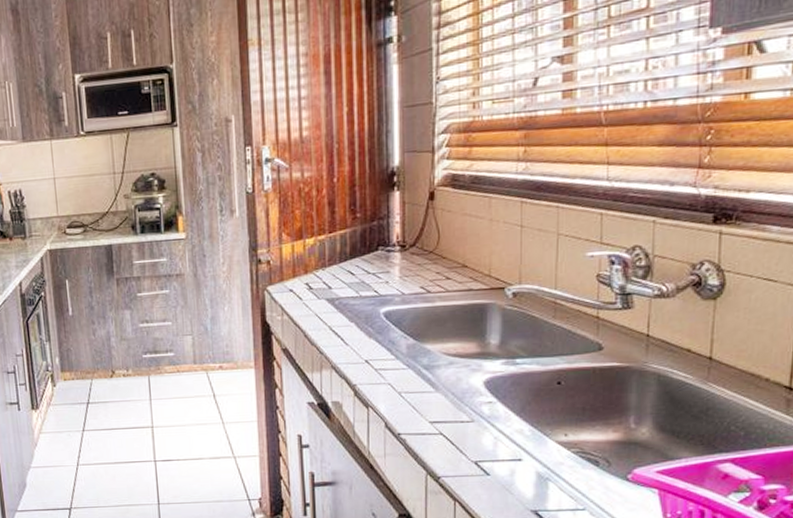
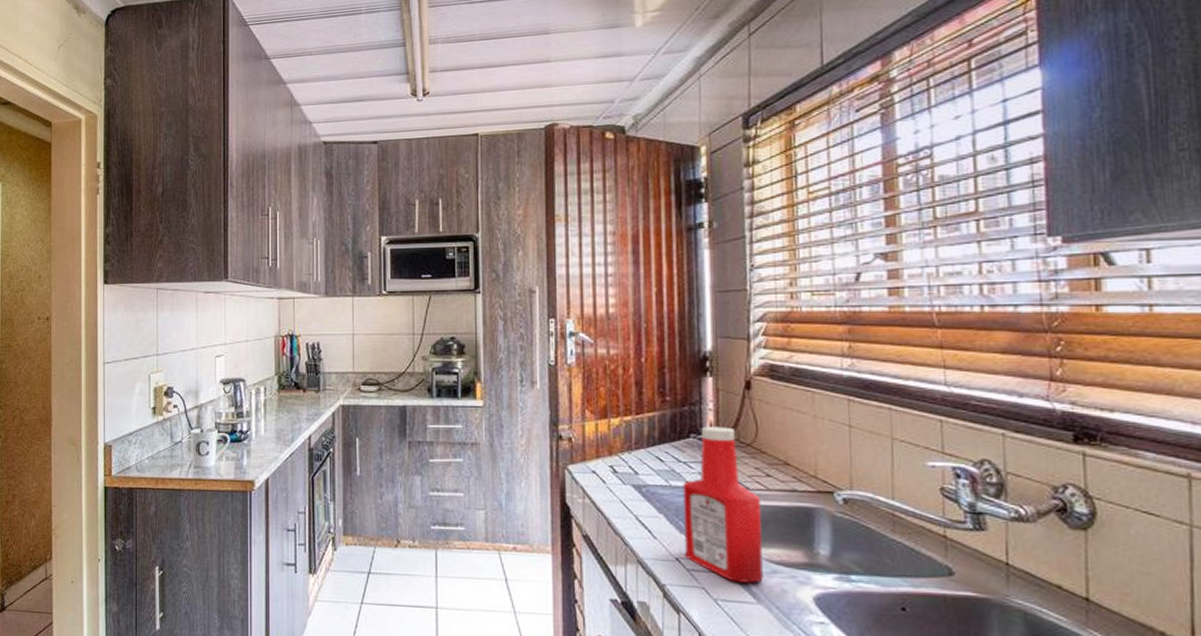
ketchup bottle: none [371,237,441,376] -> present [682,426,763,583]

